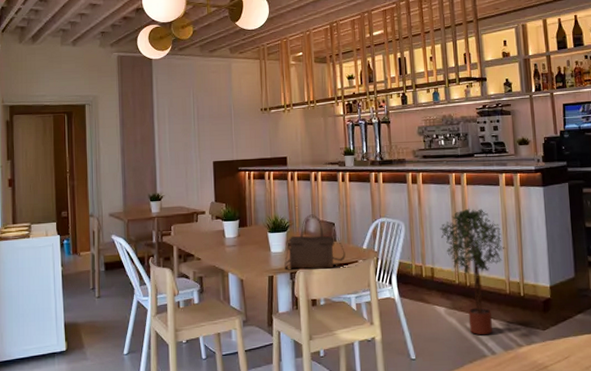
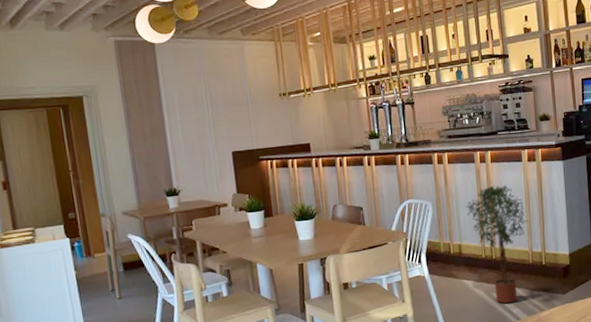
handbag: present [284,214,346,269] -> none [314,200,375,255]

